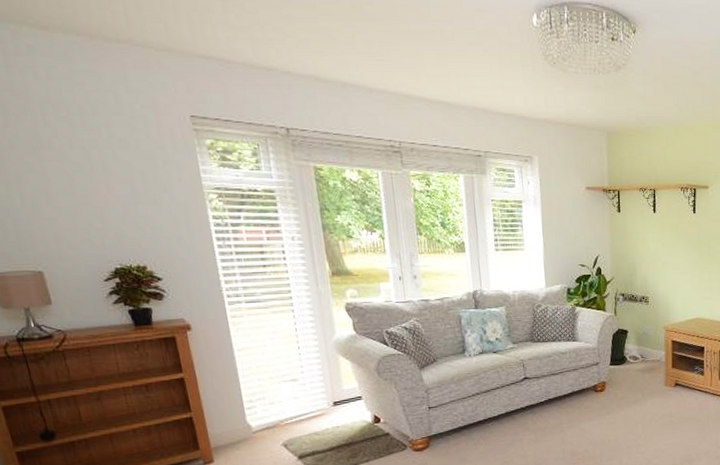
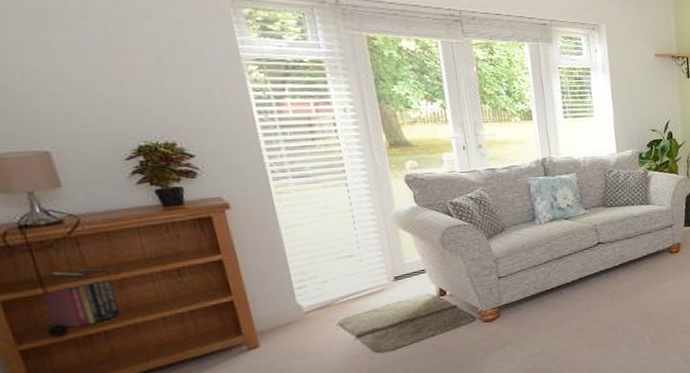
books: none [35,379,99,435] -> present [43,267,122,328]

